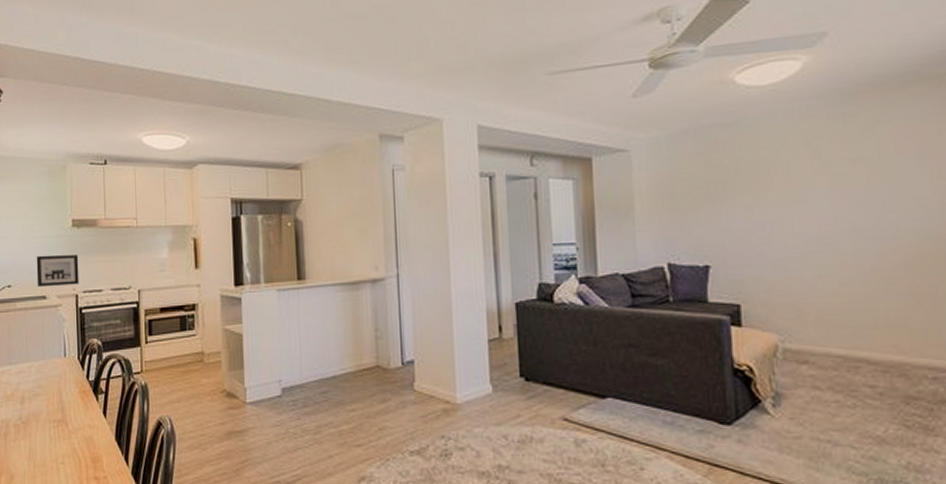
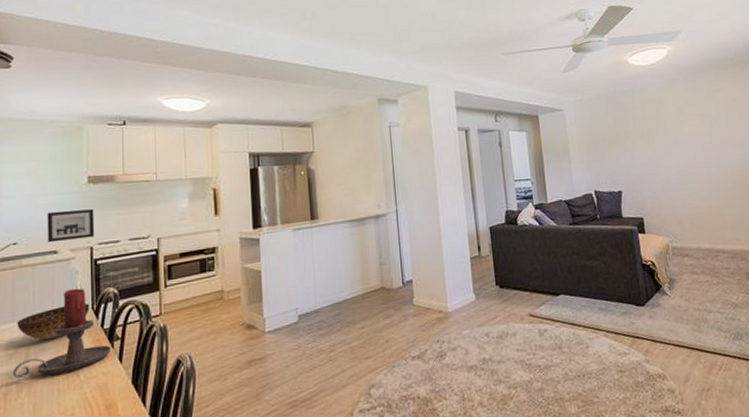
candle holder: none [10,336,97,421] -> present [12,288,112,378]
bowl: none [13,353,76,385] -> present [17,303,90,340]

